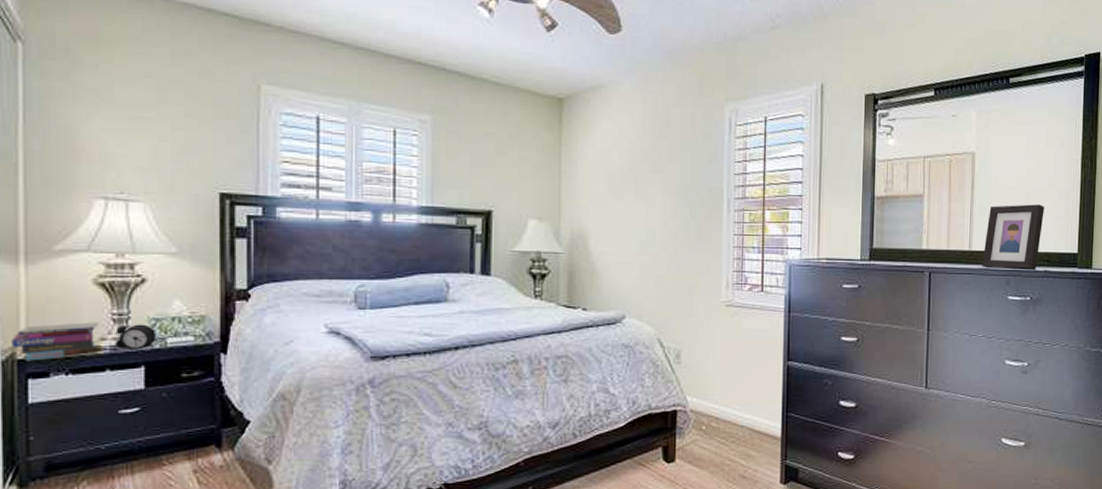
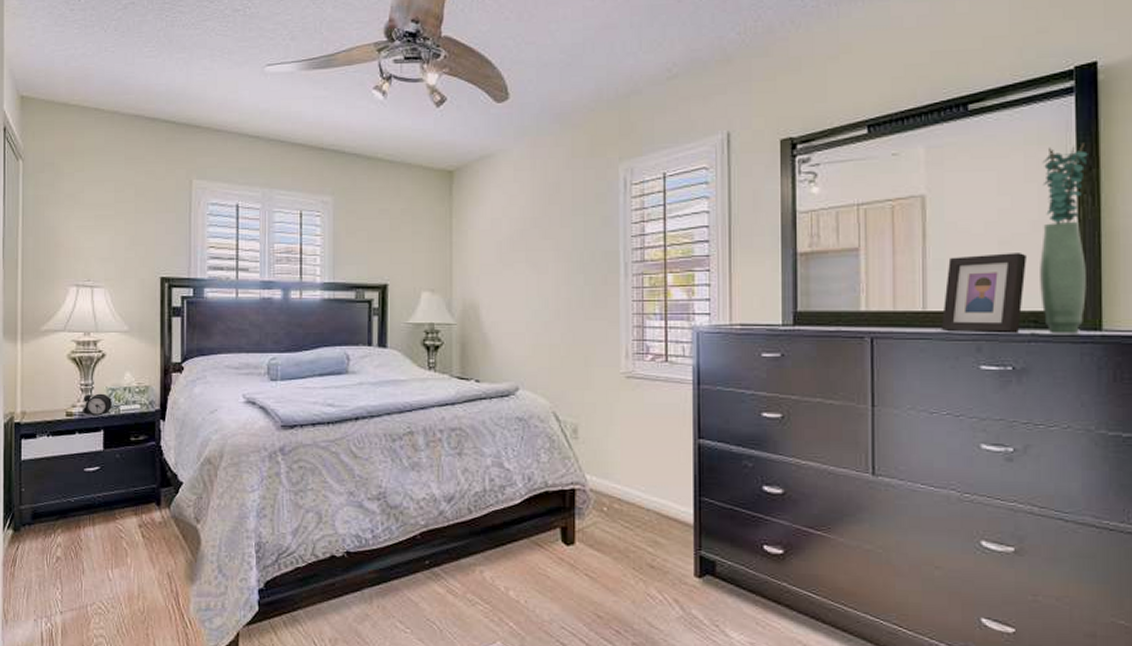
books: present [11,322,99,361] -> none [11,391,72,424]
vase: none [1052,117,1090,271] -> present [1040,143,1088,334]

